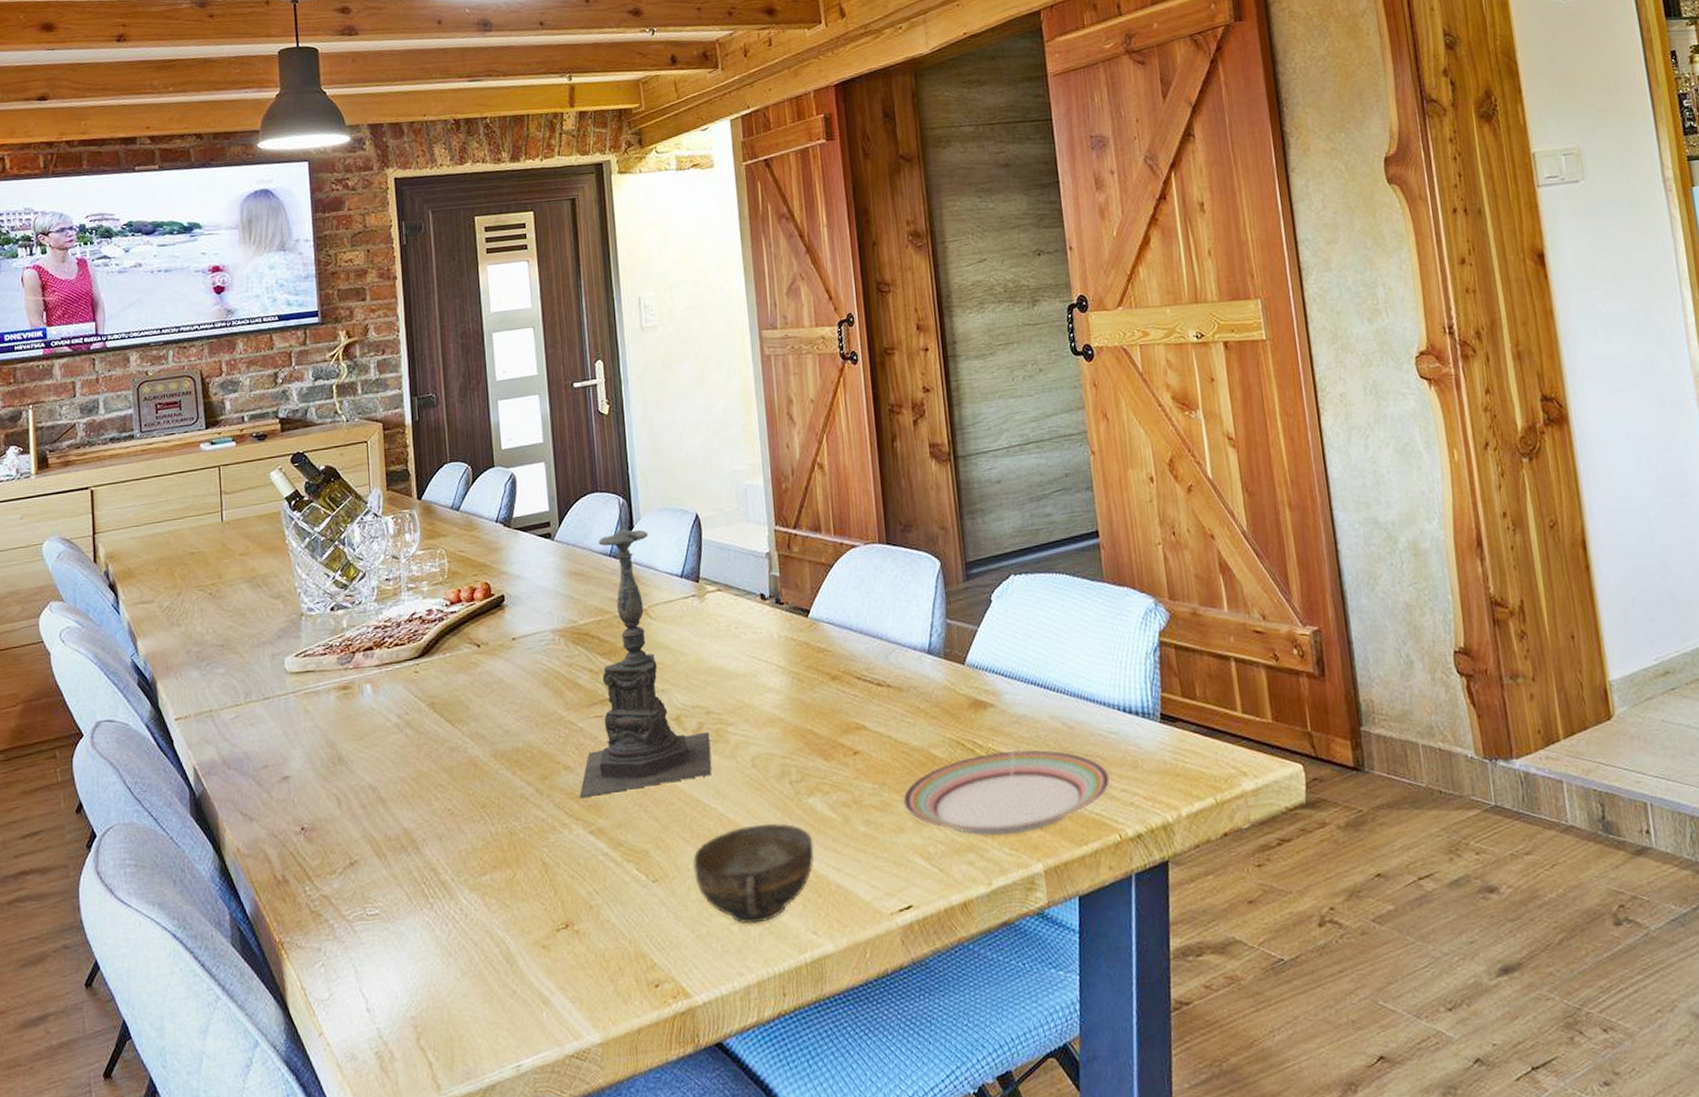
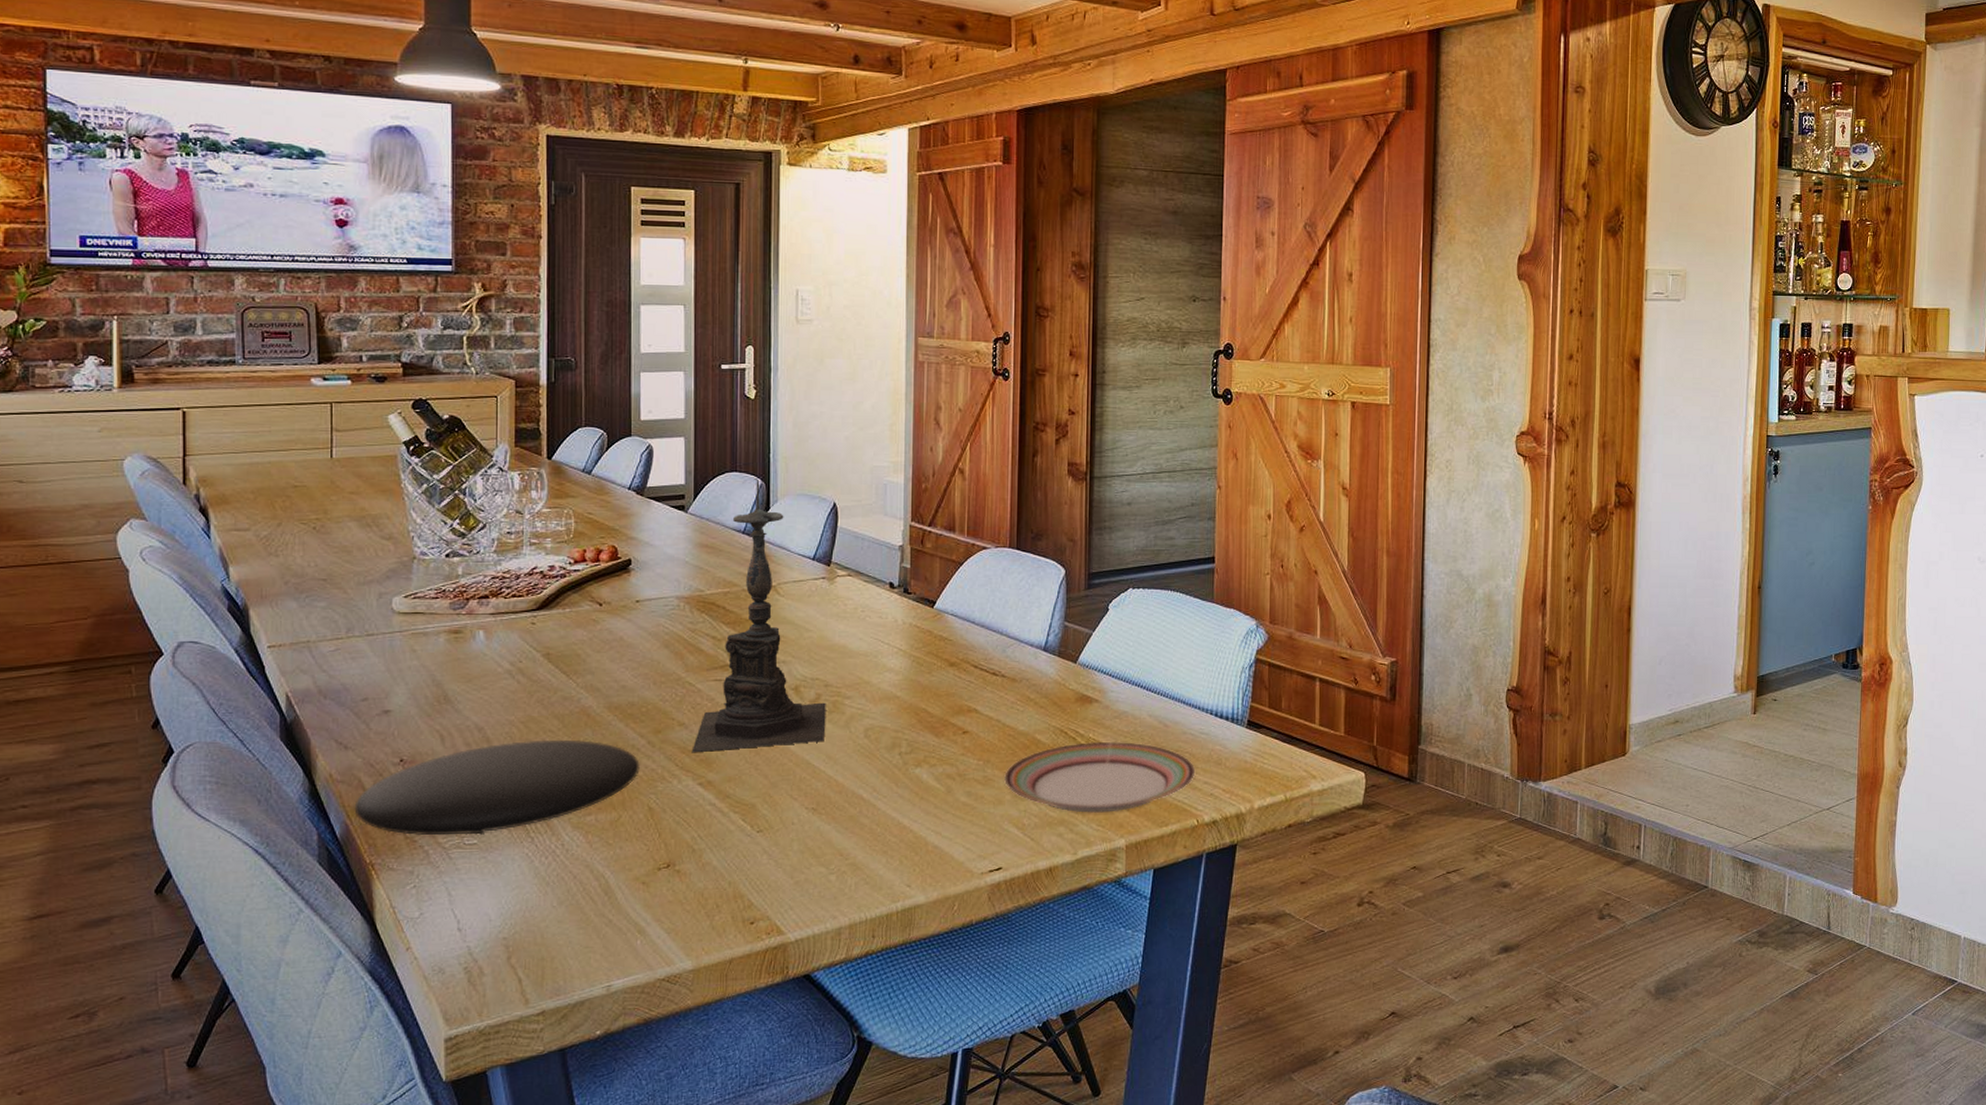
plate: none [261,792,530,909] -> present [354,739,640,836]
cup: present [692,823,814,924] -> none [797,788,916,875]

